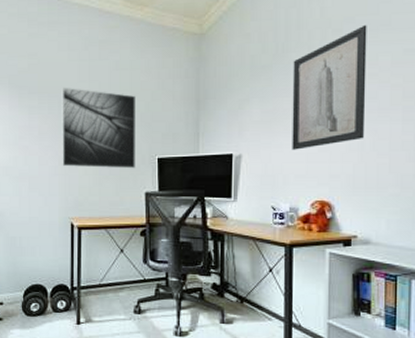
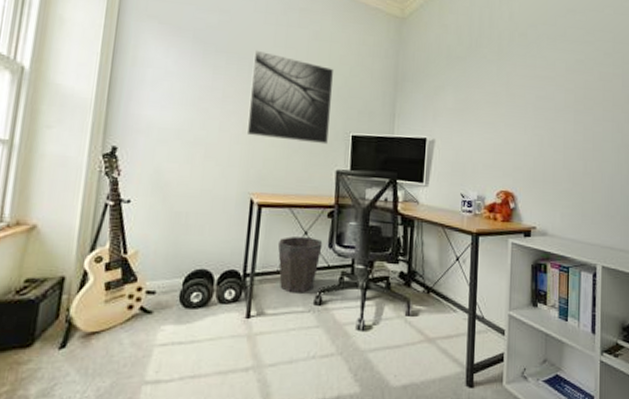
waste bin: none [98,254,138,303] -> present [277,237,323,293]
wall art: present [292,24,367,150] -> none [481,33,547,140]

